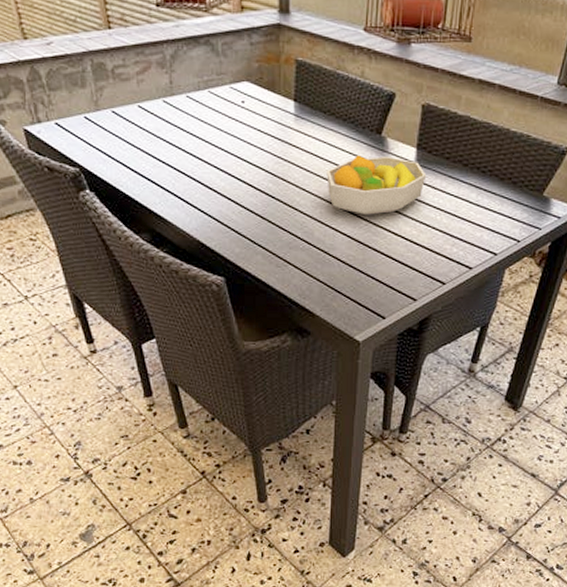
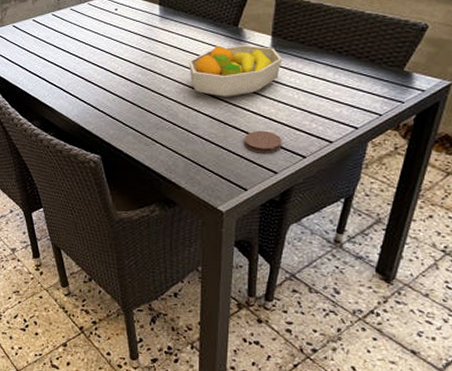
coaster: none [383,253,422,279] -> present [243,130,282,153]

